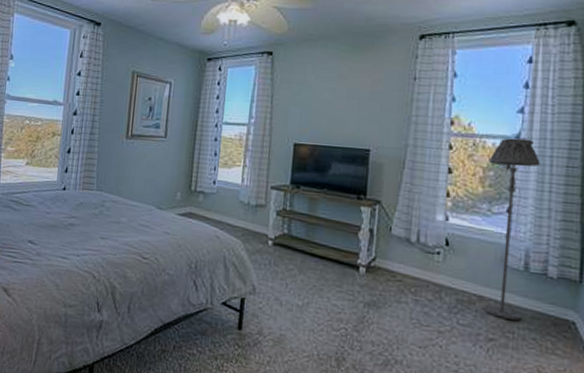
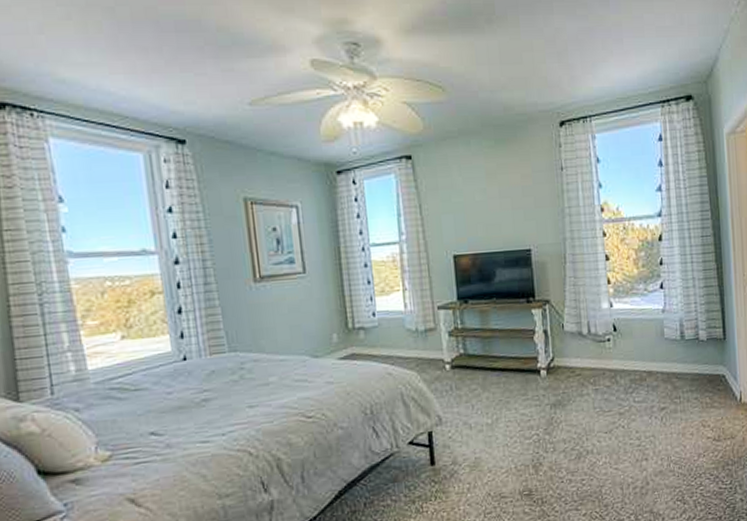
floor lamp: present [482,138,540,321] -> none [638,215,685,387]

